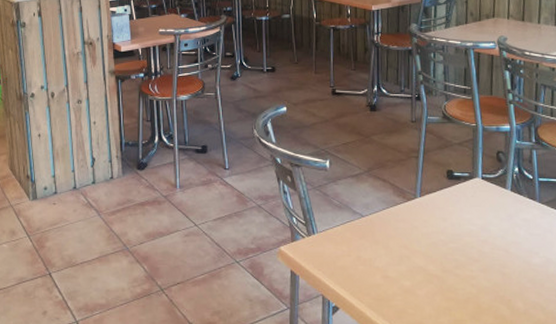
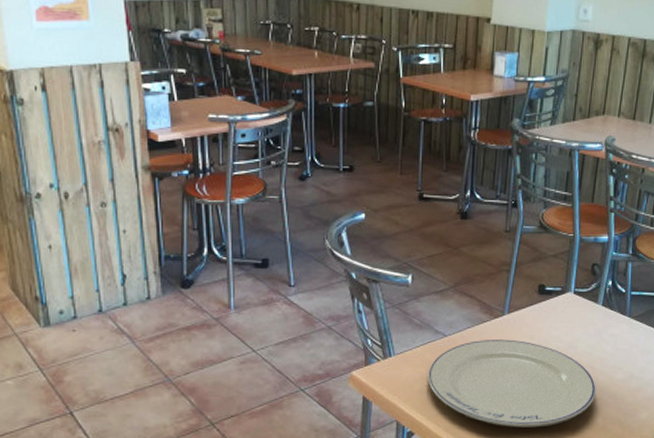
plate: none [349,221,514,308] -> present [428,339,596,428]

